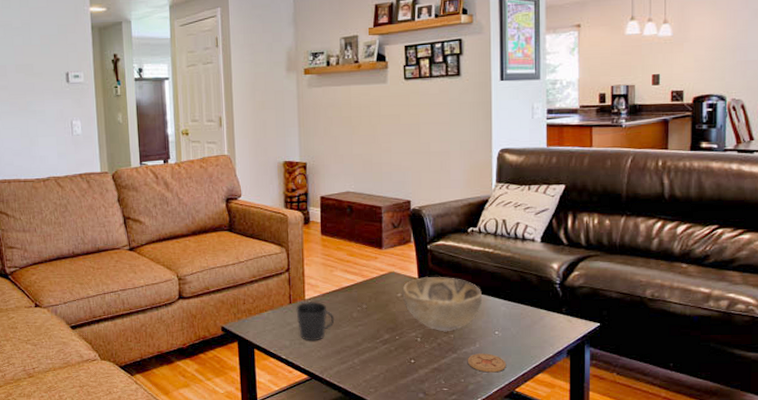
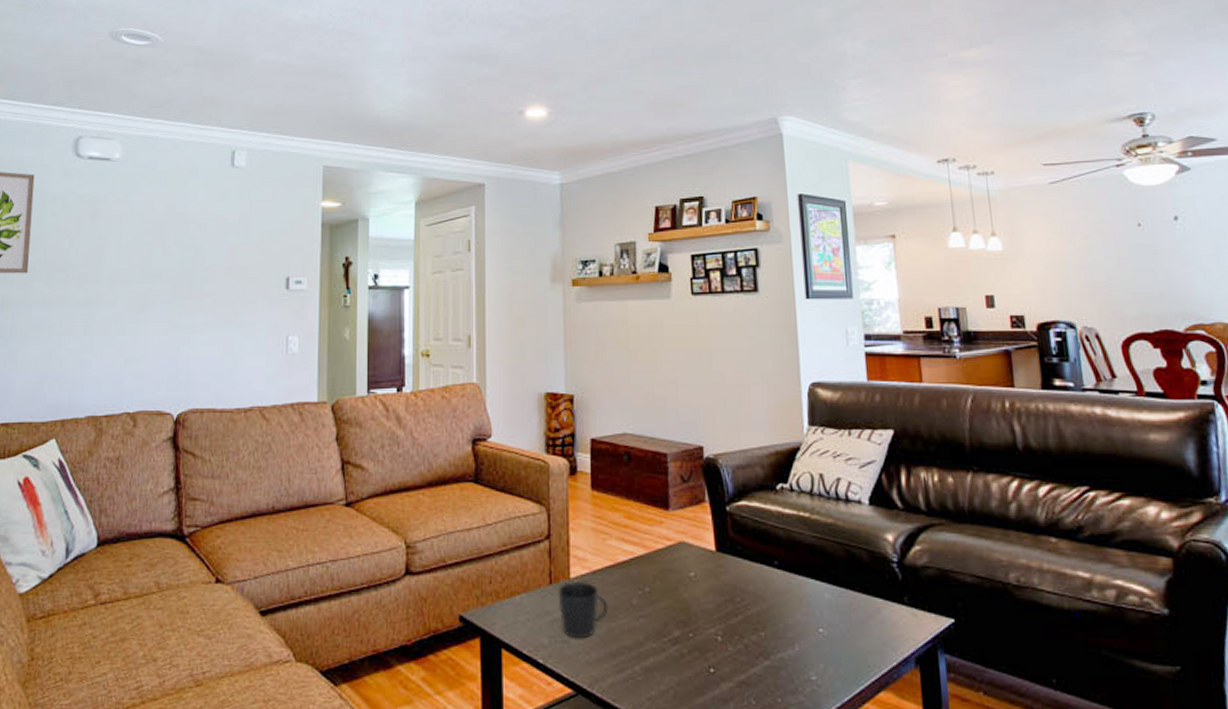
decorative bowl: present [402,276,482,332] -> none [695,549,799,628]
coaster: present [467,353,507,373] -> none [784,660,837,689]

